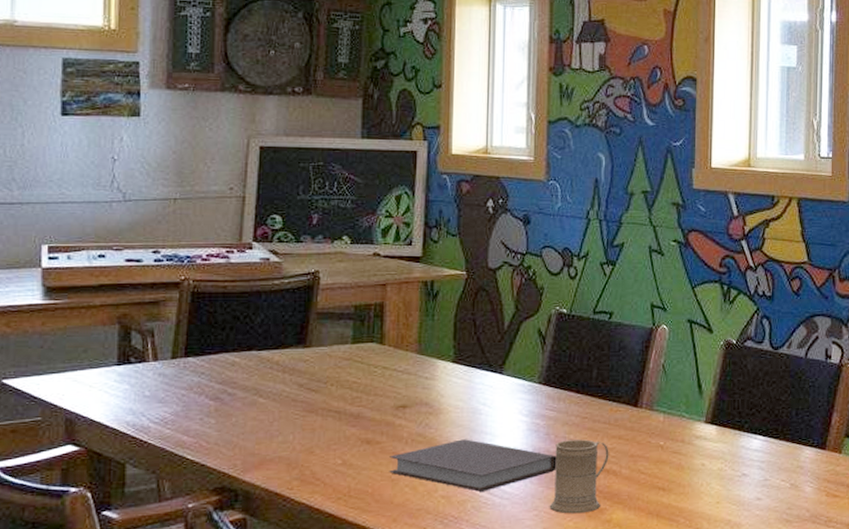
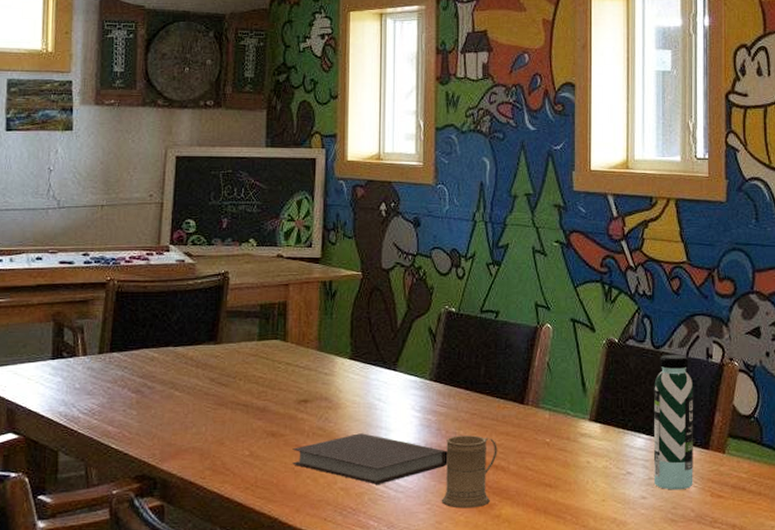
water bottle: none [769,356,812,491] -> present [653,355,694,490]

